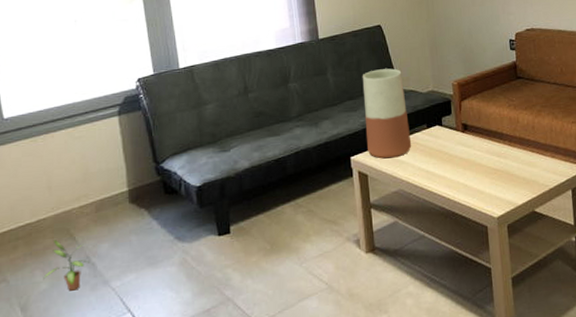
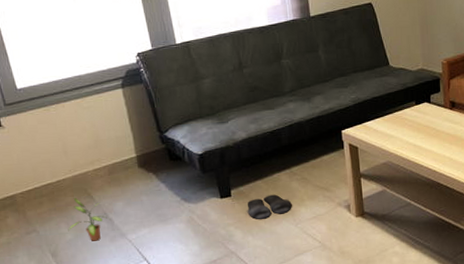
slippers: none [246,229,296,260] -> present [246,194,292,220]
vase: present [362,68,412,159] -> none [353,46,401,133]

